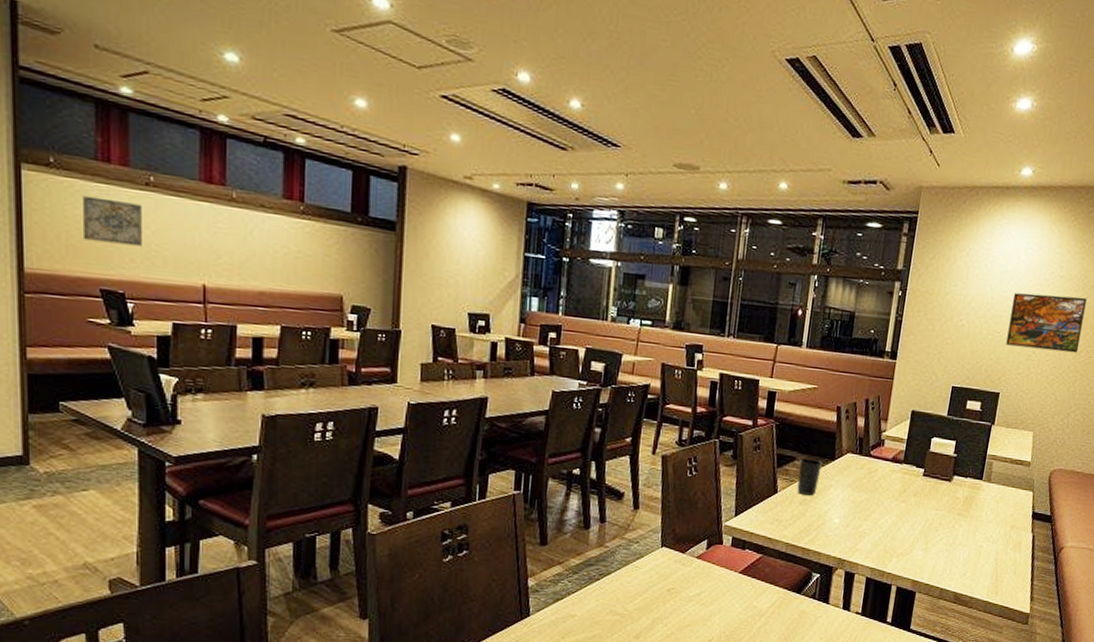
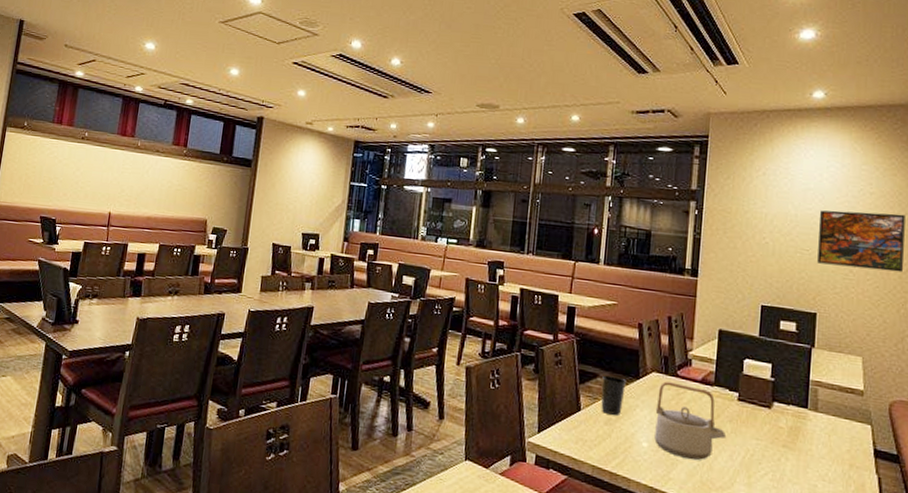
wall art: present [83,195,142,247] -> none [36,148,77,184]
teapot: none [845,462,910,532] -> present [654,381,727,460]

